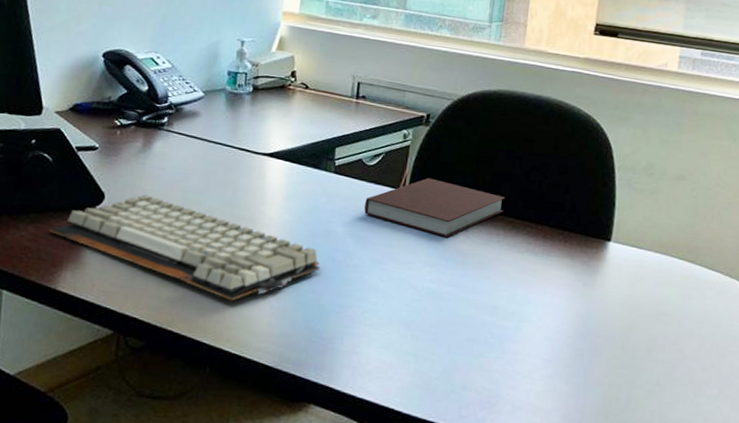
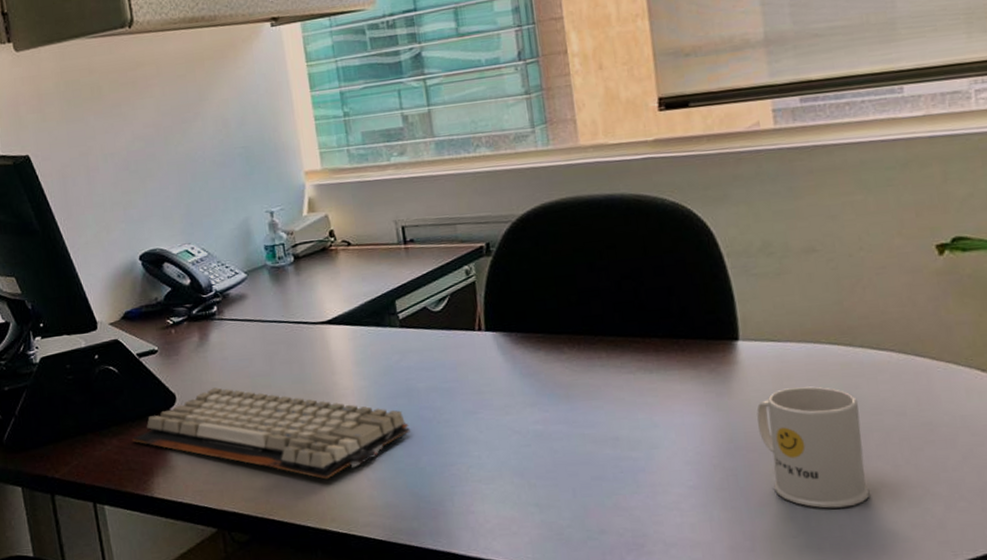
notebook: present [364,178,505,237] -> none [441,311,600,372]
mug: none [608,289,687,397] -> present [756,386,870,509]

